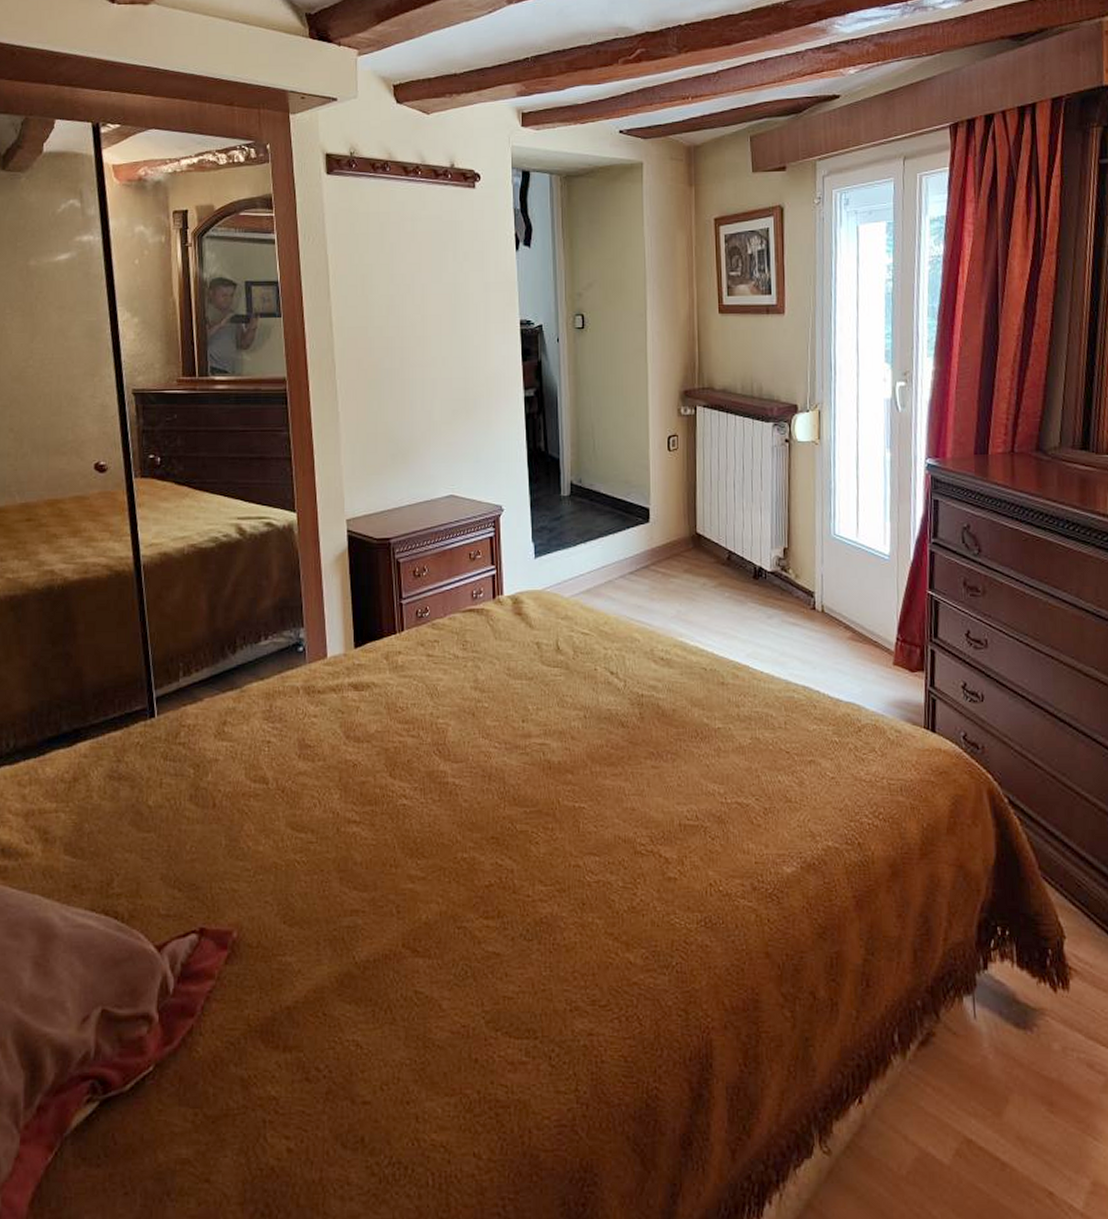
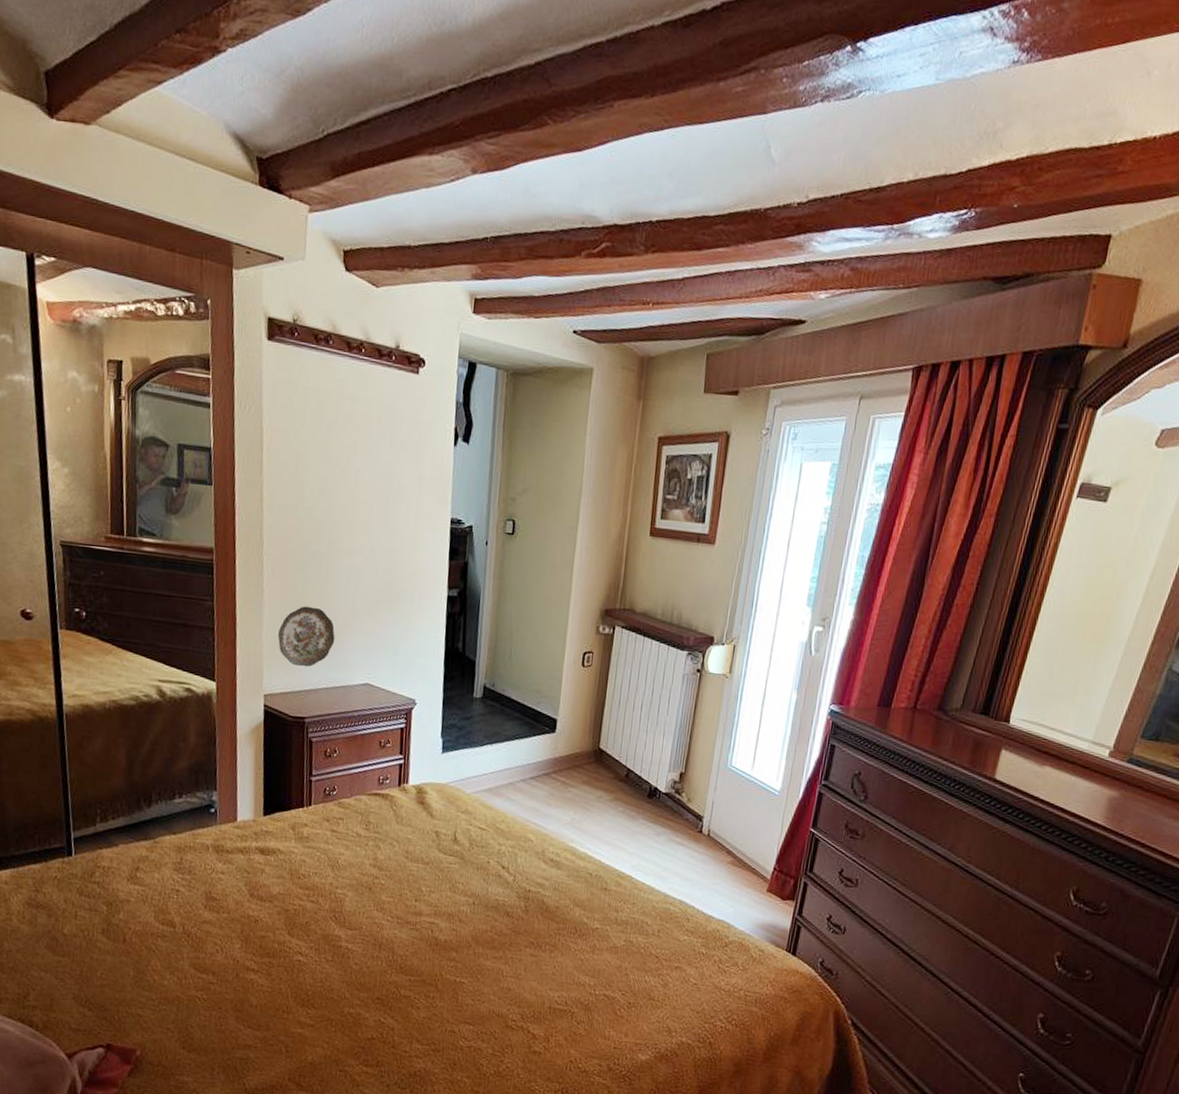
decorative plate: none [356,424,415,486] -> present [277,606,335,667]

